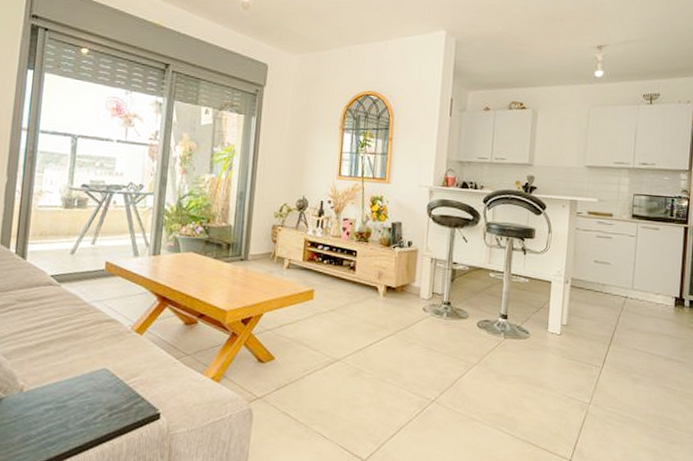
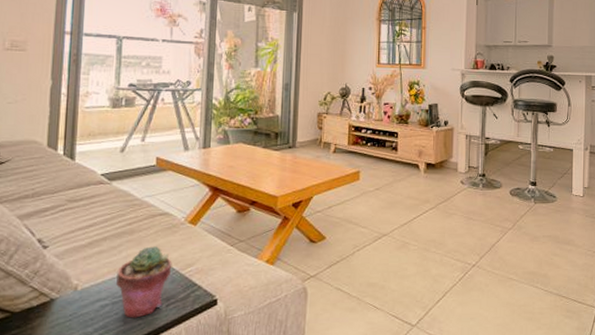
potted succulent: none [60,353,117,425] -> present [115,246,172,318]

